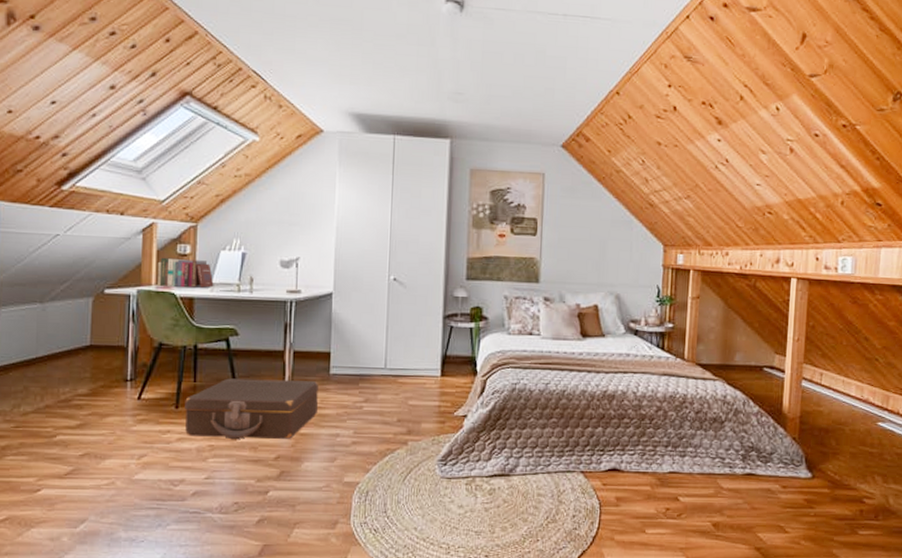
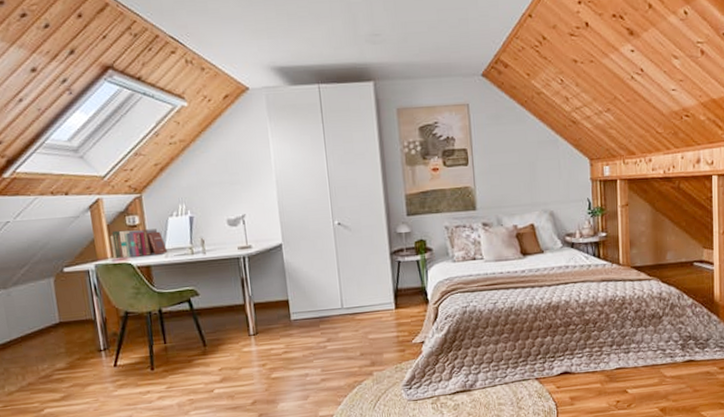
suitcase: present [185,378,319,439] -> none [159,328,285,394]

